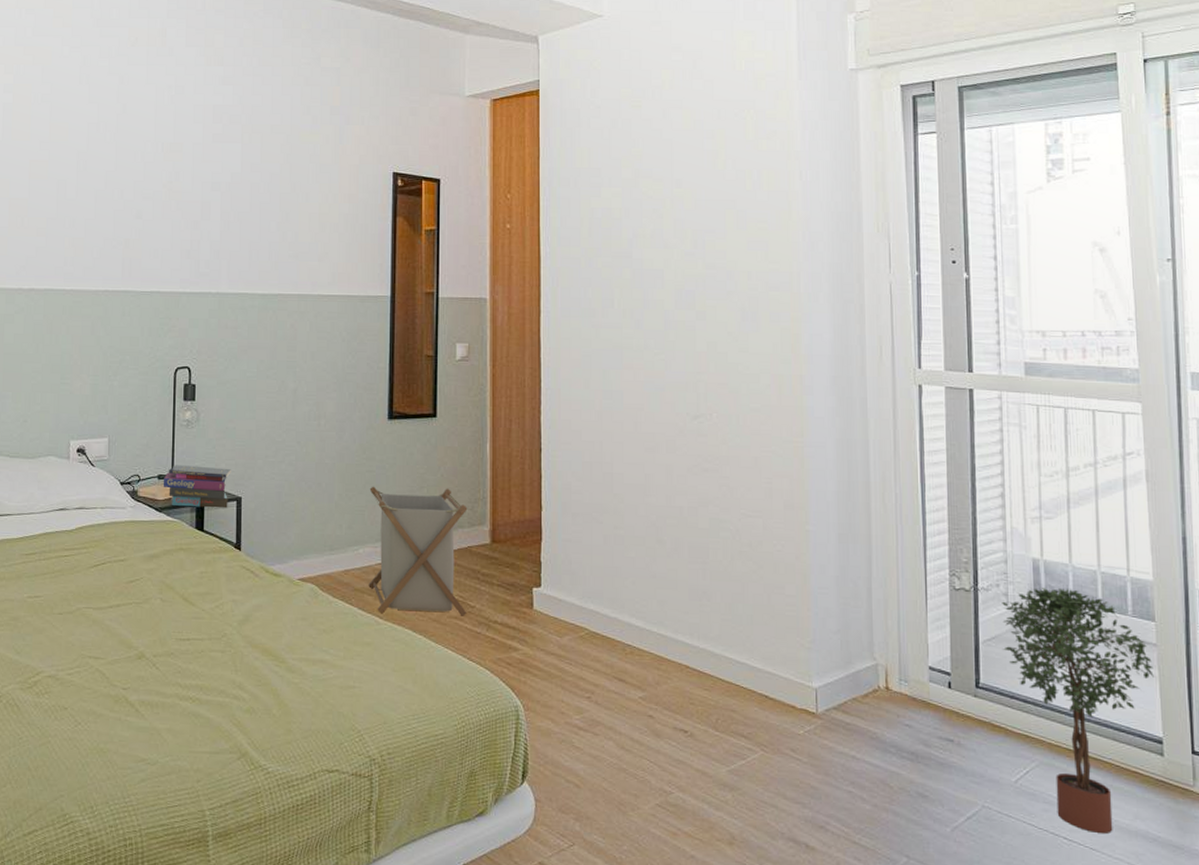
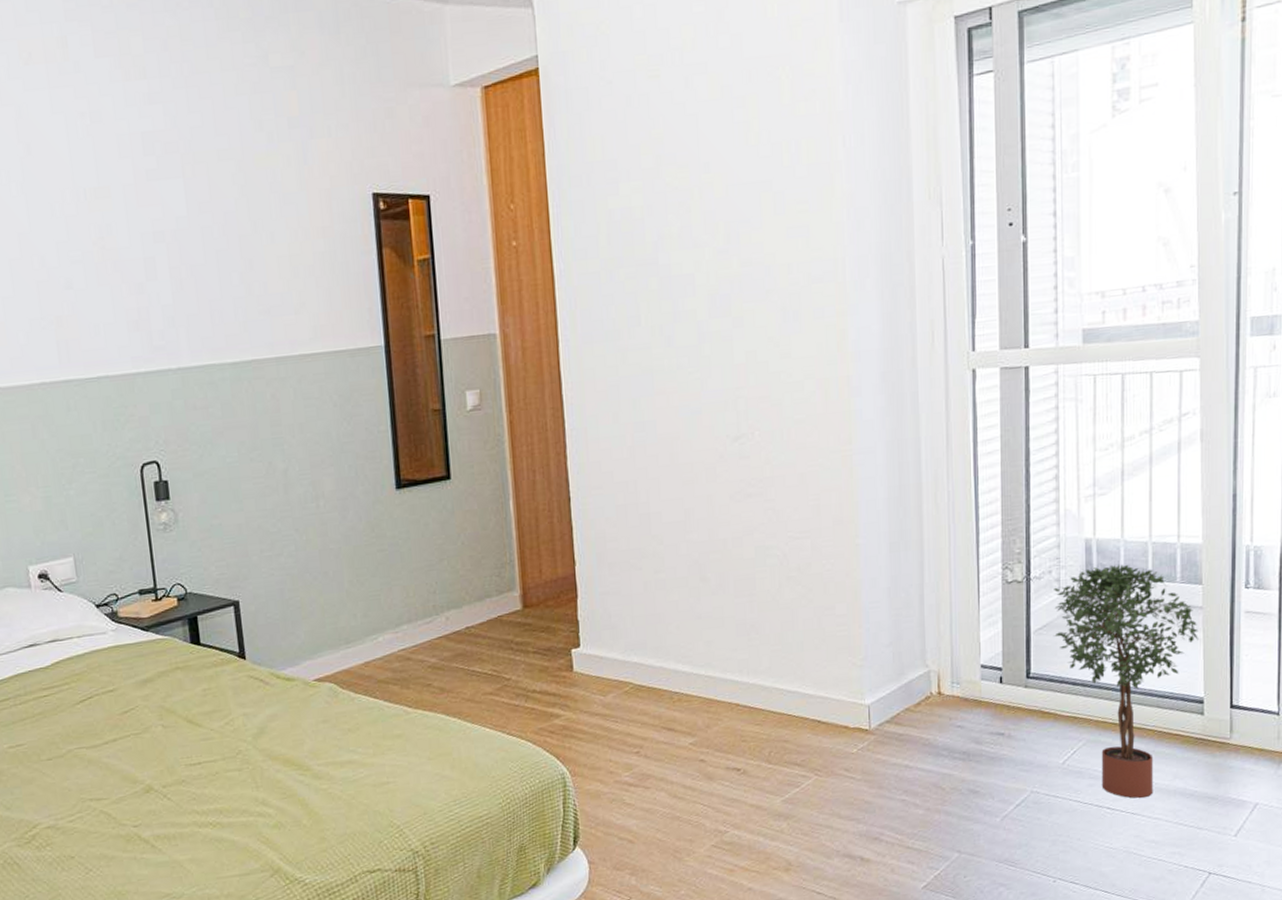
books: present [163,465,231,509] -> none [145,571,225,623]
laundry basket: present [368,486,468,616] -> none [383,556,502,703]

